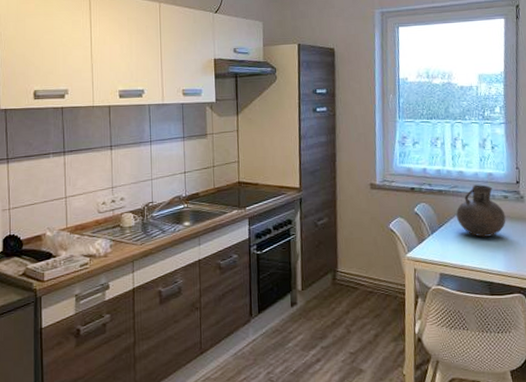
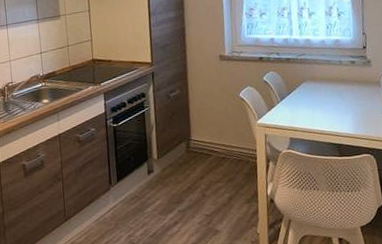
vase: present [456,184,506,237] -> none [304,51,354,102]

